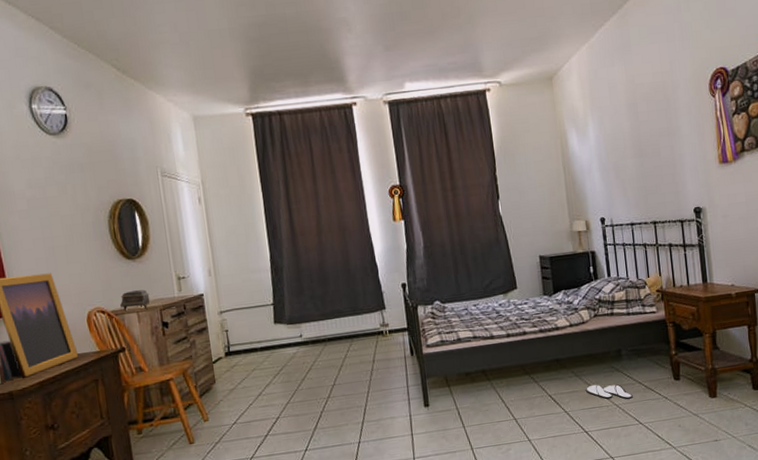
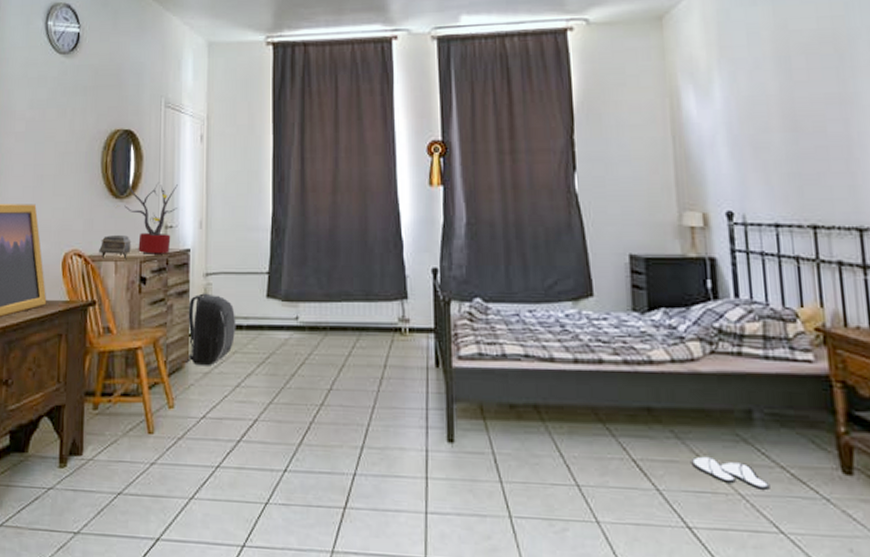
decorative plant: none [129,241,187,303] -> present [115,180,178,254]
backpack: none [208,327,252,385] -> present [184,293,236,365]

